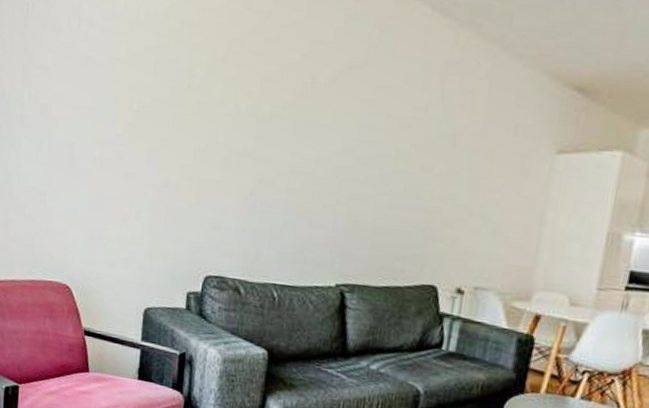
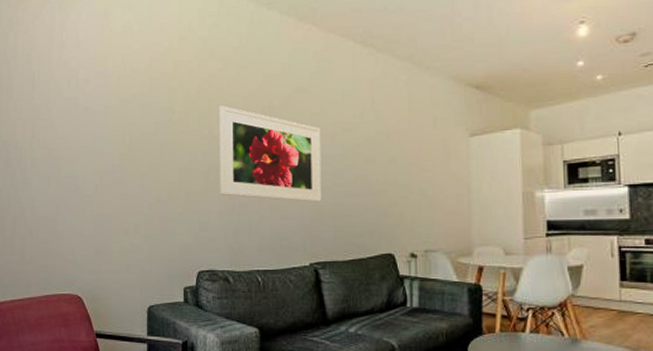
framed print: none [239,75,372,212] -> present [219,105,322,202]

